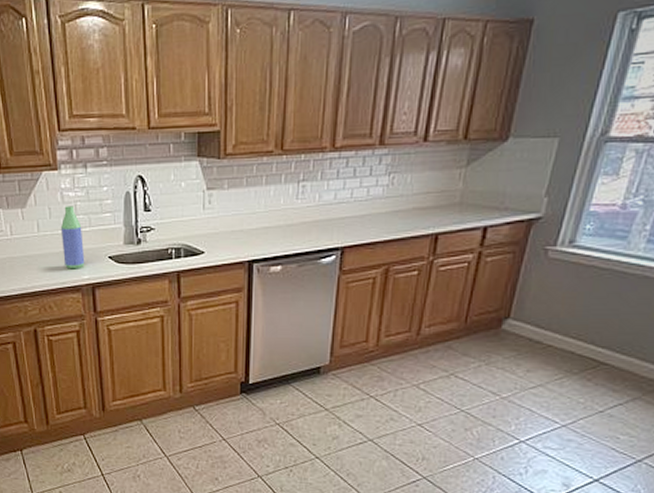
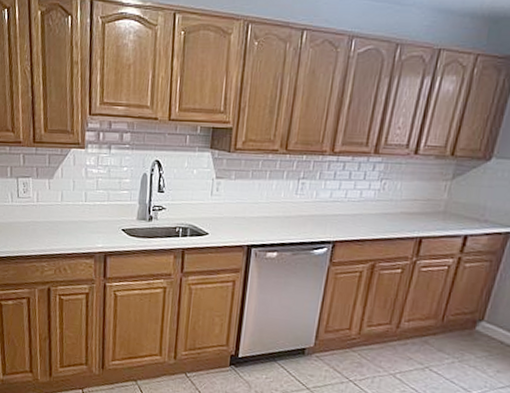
bottle: present [60,206,85,269] -> none [81,181,101,238]

